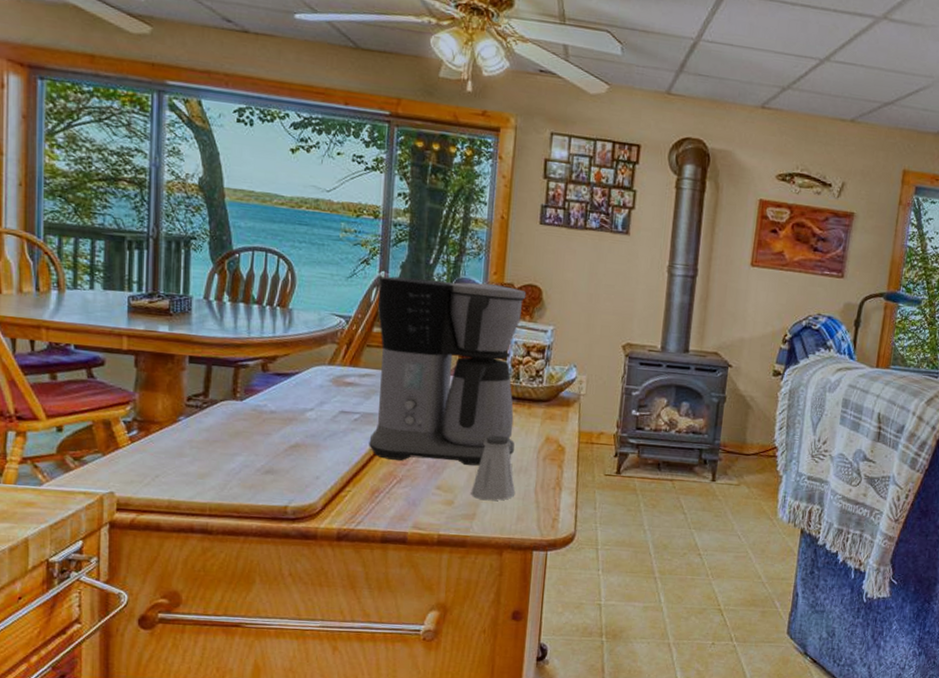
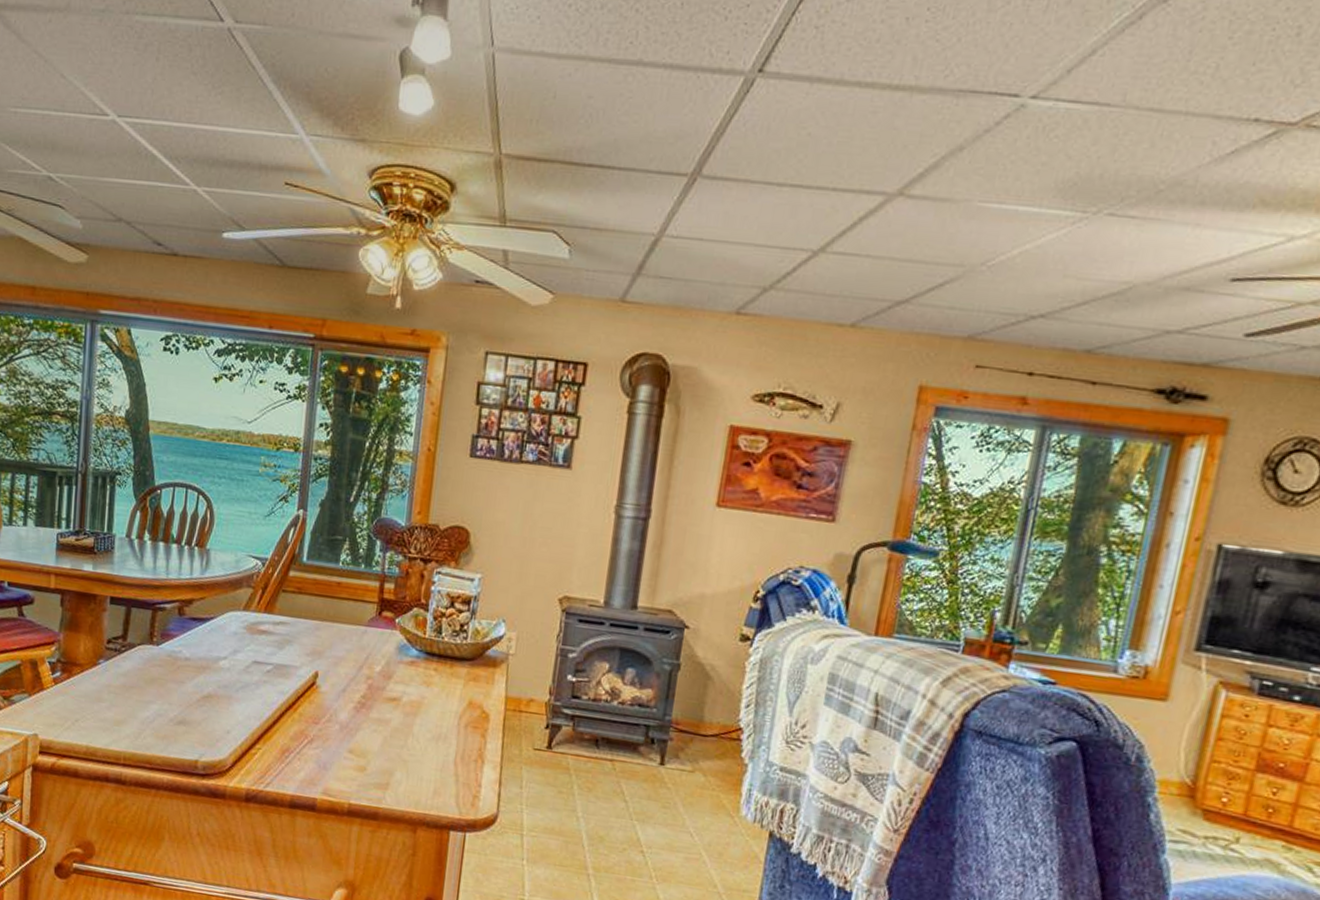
coffee maker: present [369,276,527,466] -> none [281,515,453,730]
saltshaker: present [470,435,516,501] -> none [384,696,433,771]

